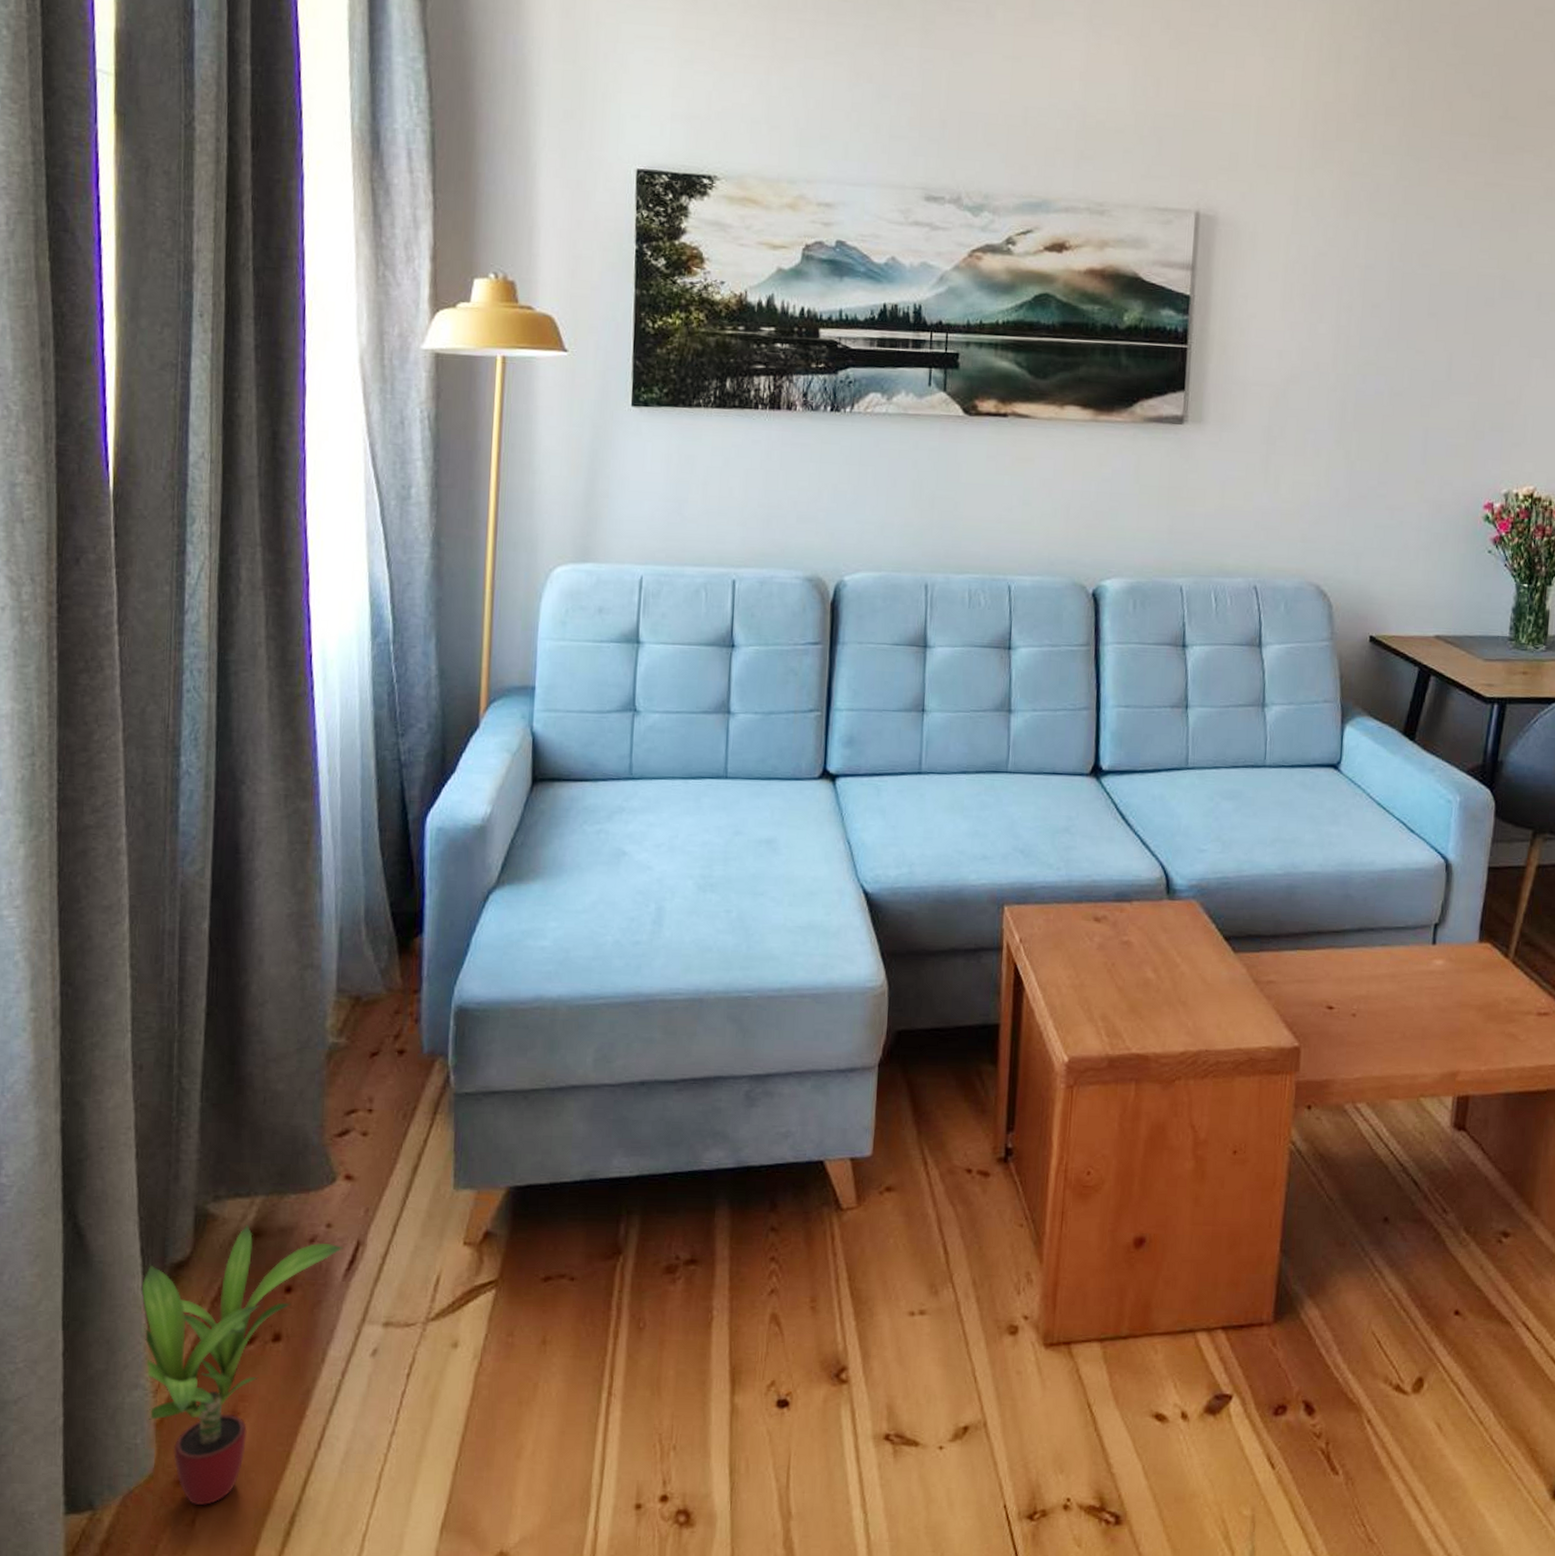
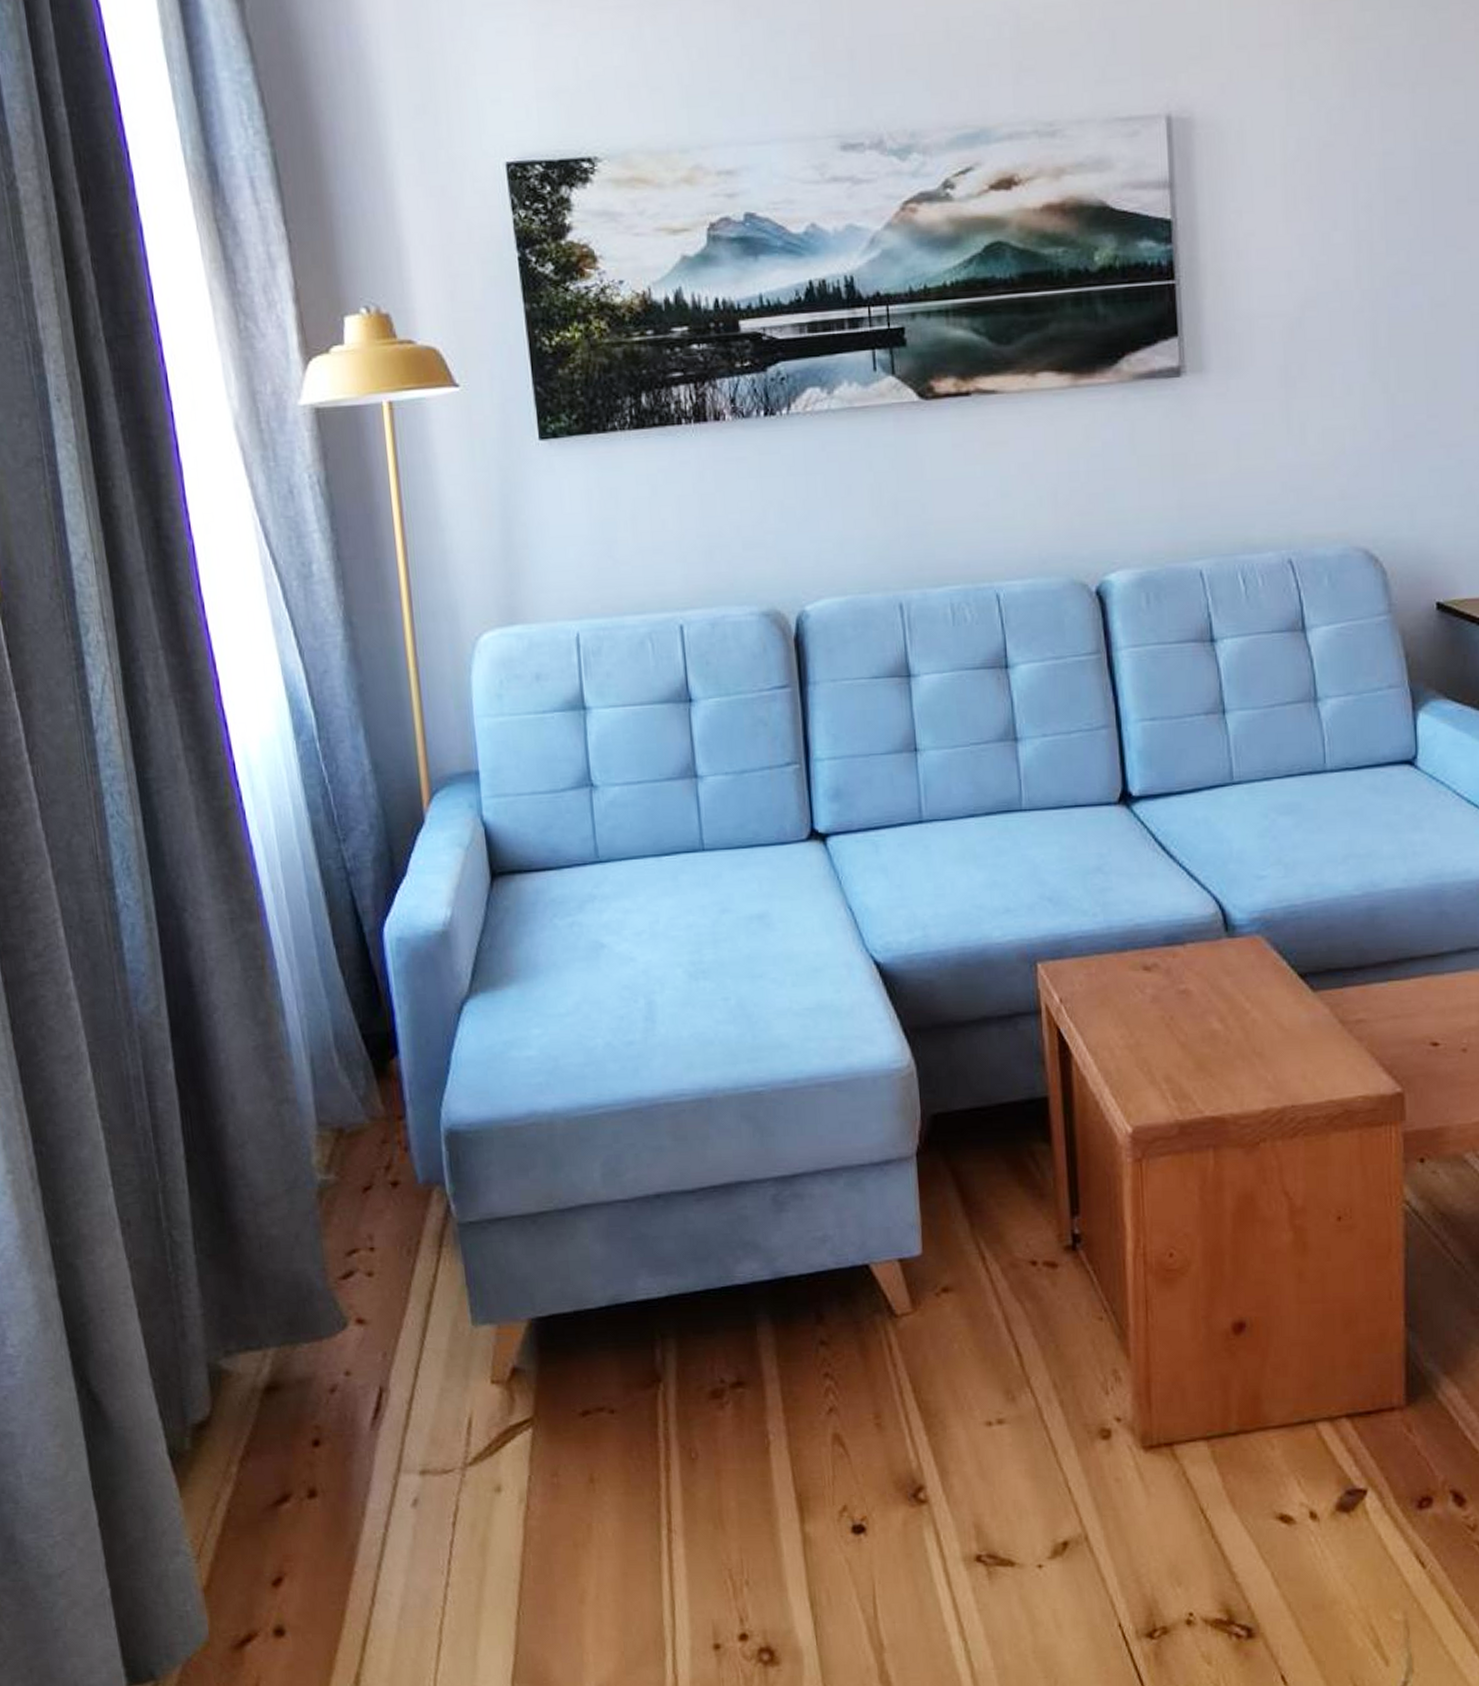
potted plant: present [142,1225,343,1506] -> none [166,1379,366,1670]

